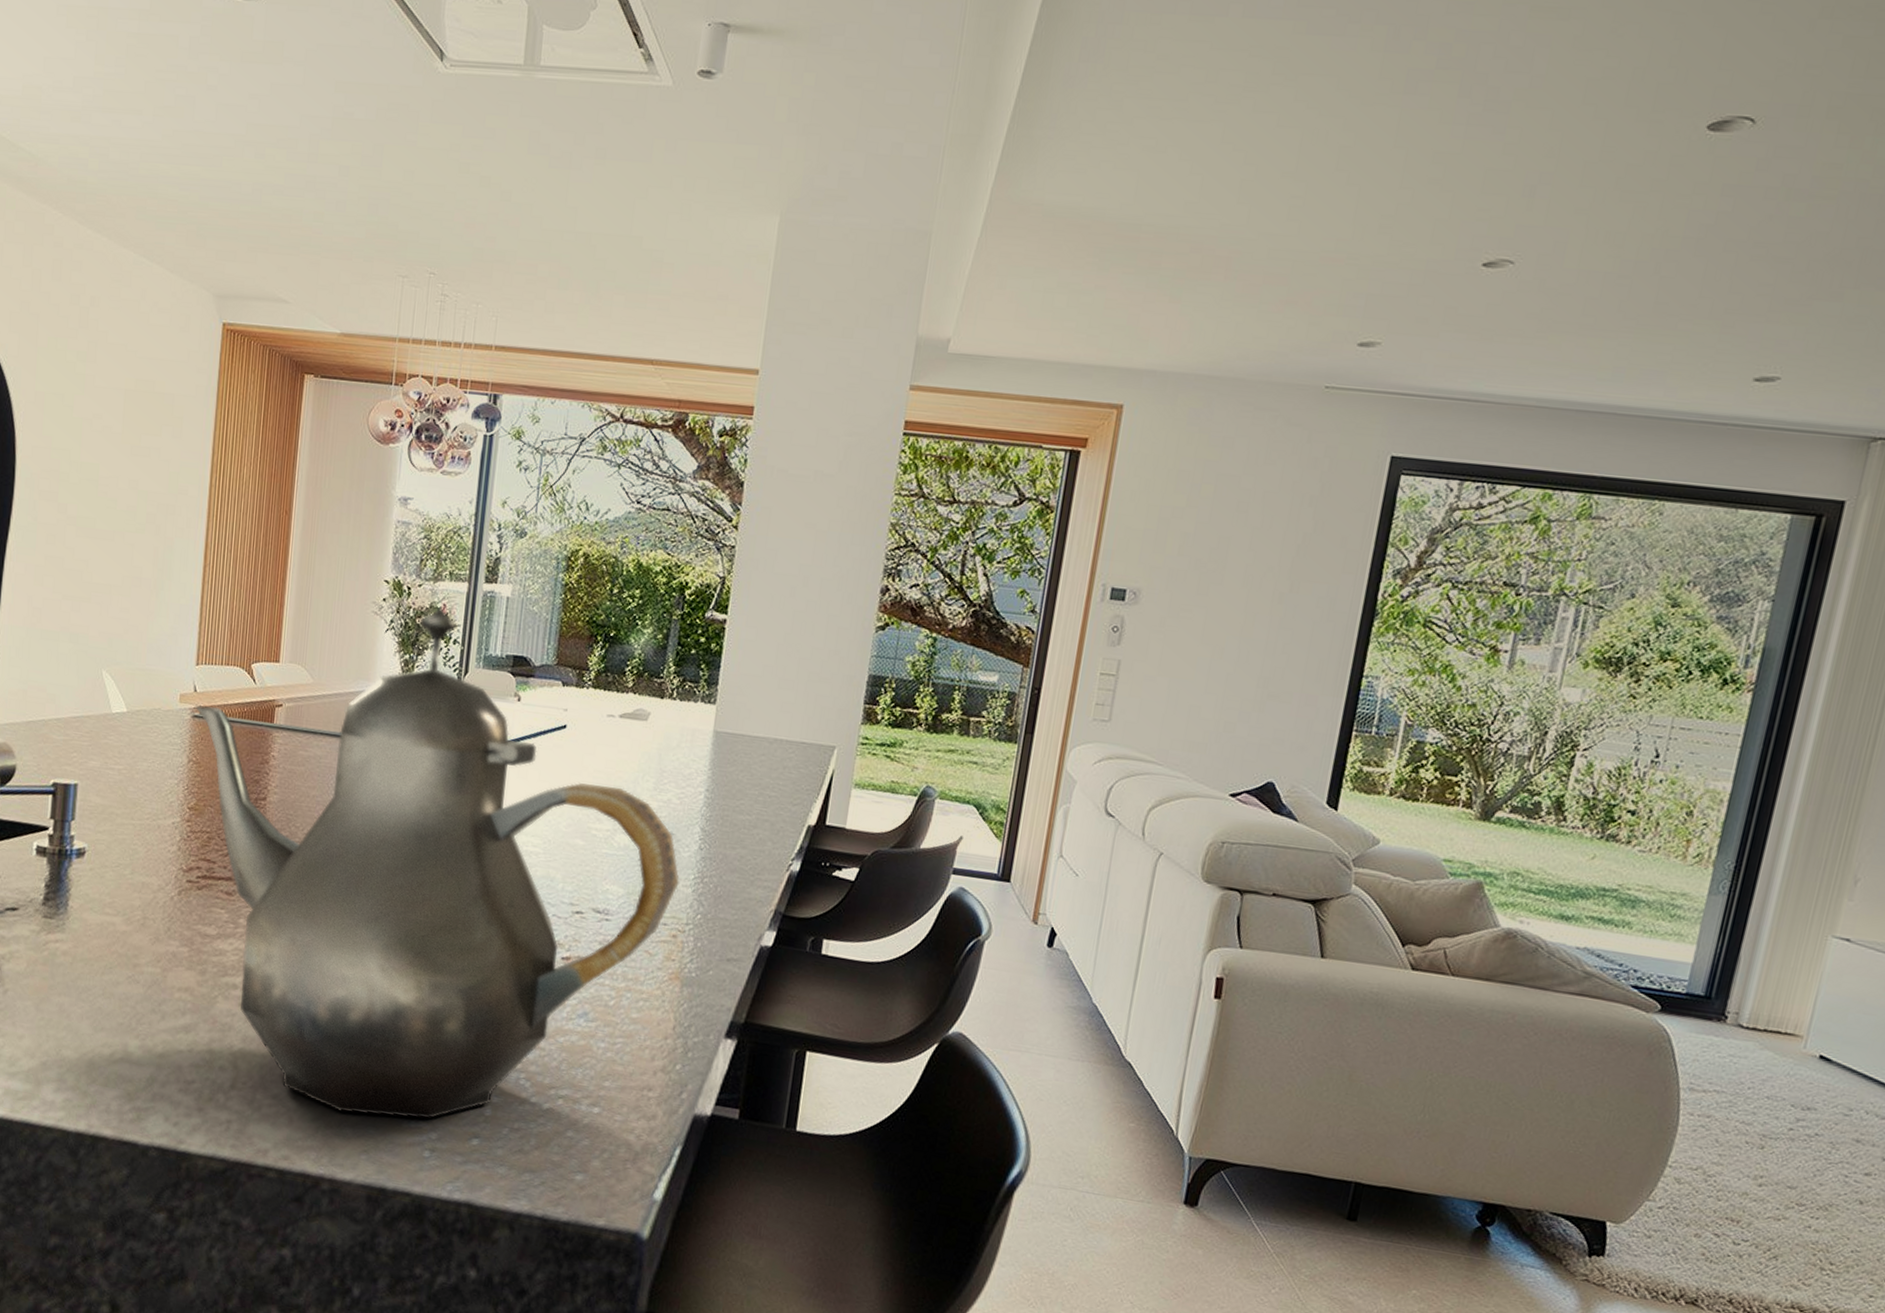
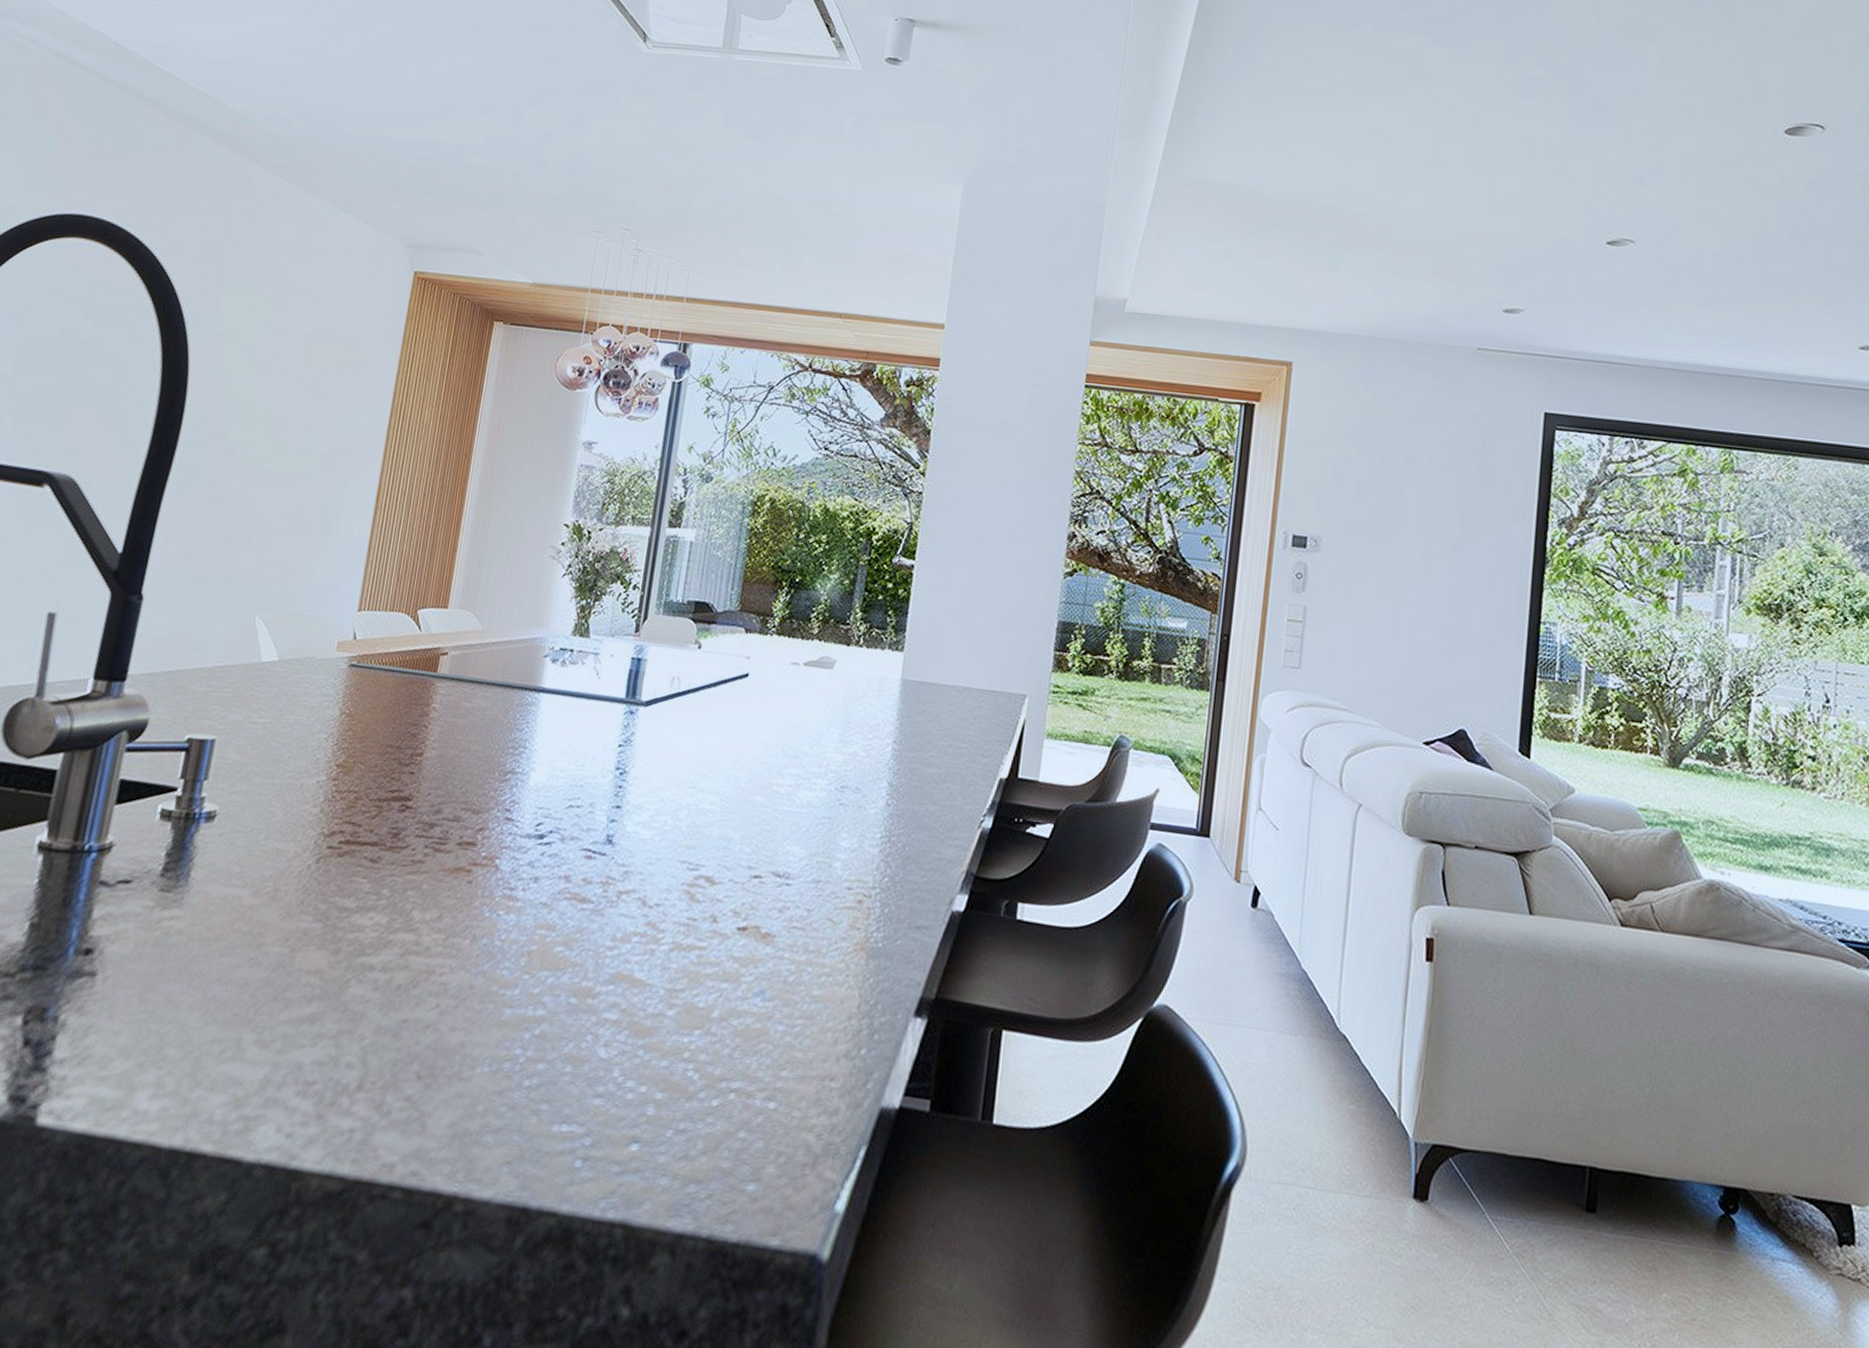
teapot: present [195,606,680,1119] -> none [353,551,866,1121]

